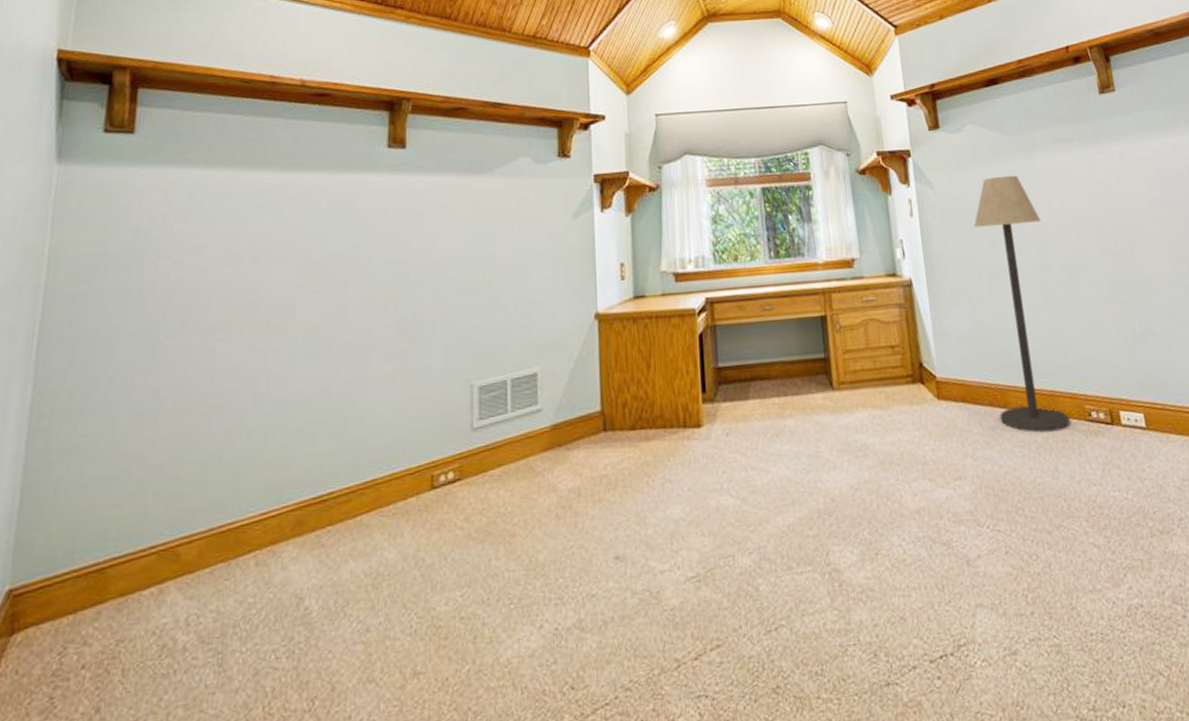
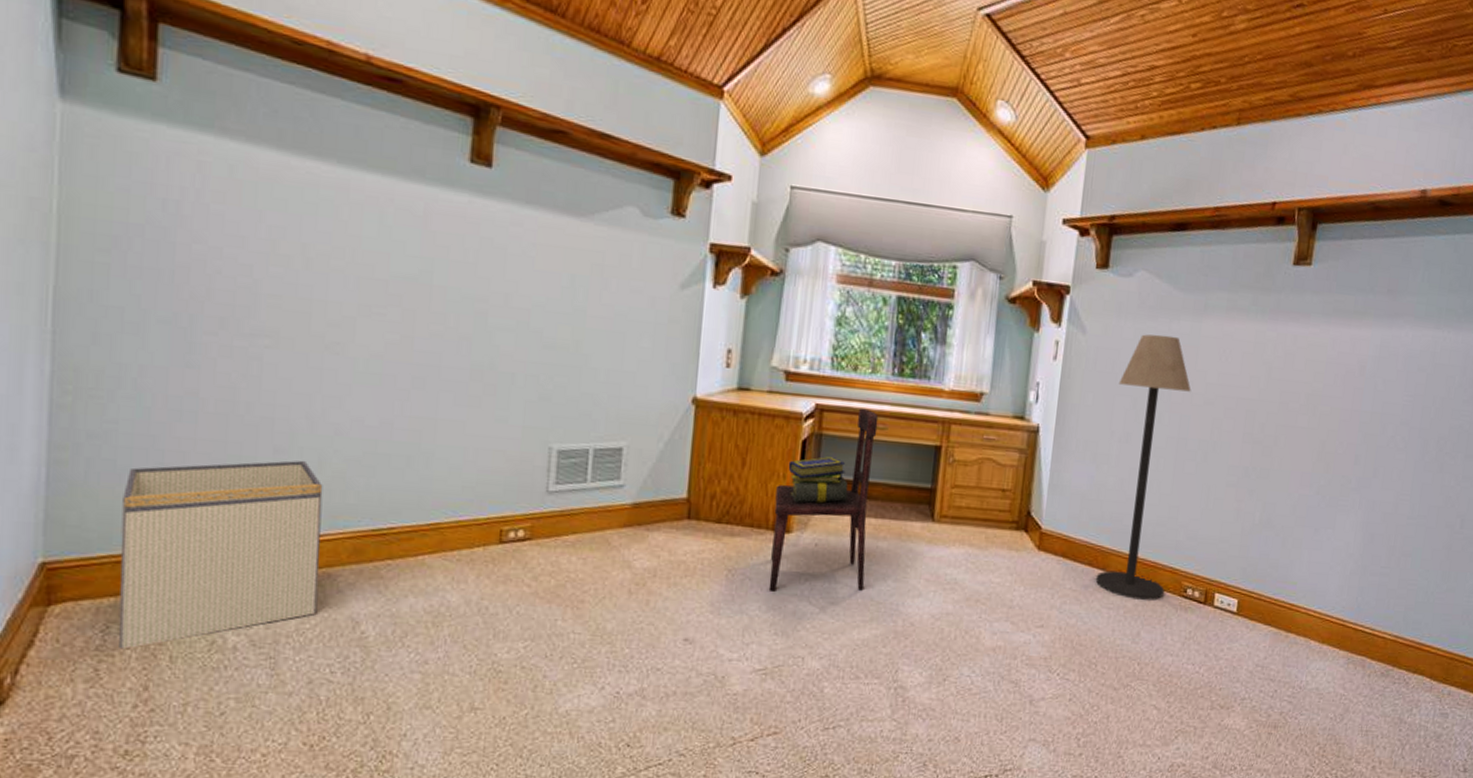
storage bin: none [74,440,268,671] -> present [118,460,323,650]
dining chair: none [682,293,780,492] -> present [768,408,879,593]
stack of books: none [689,345,749,397] -> present [788,457,849,504]

